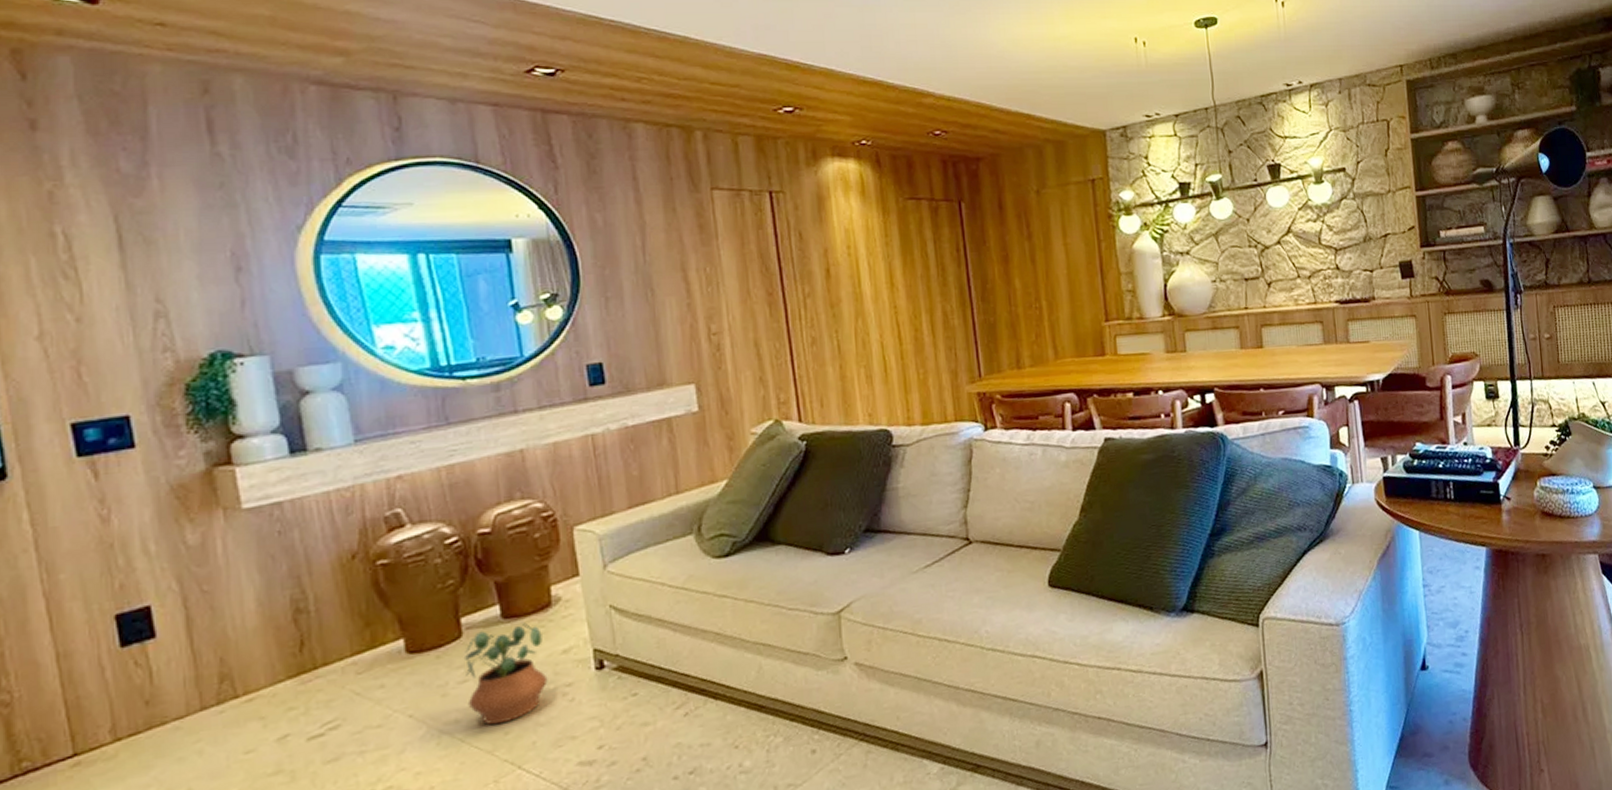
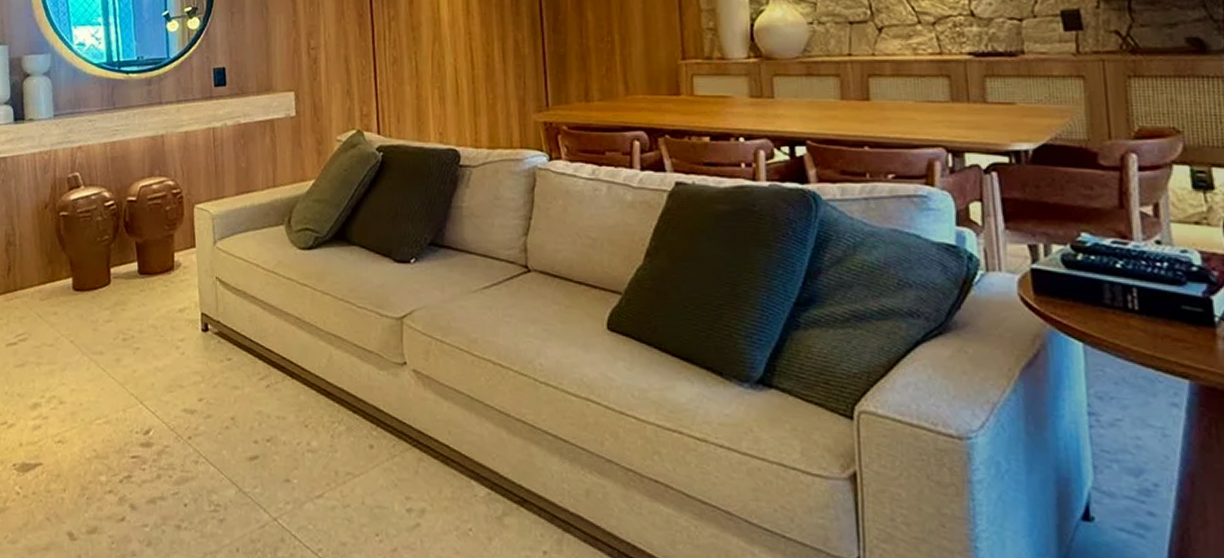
potted plant: present [463,621,548,725] -> none [110,279,167,363]

